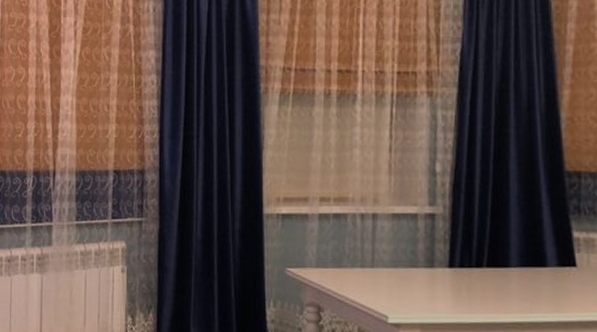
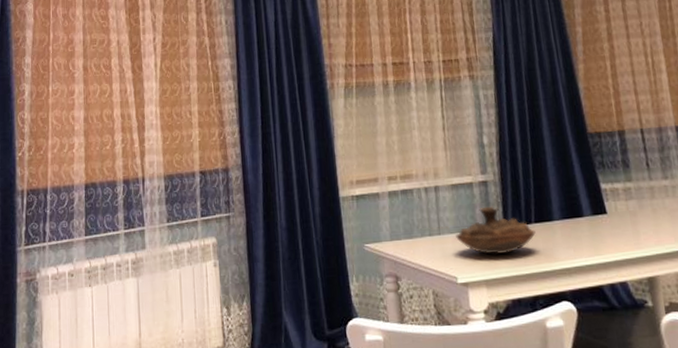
decorative bowl: none [391,242,486,297] -> present [456,206,536,254]

